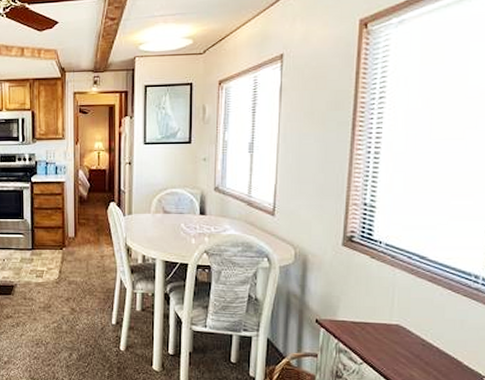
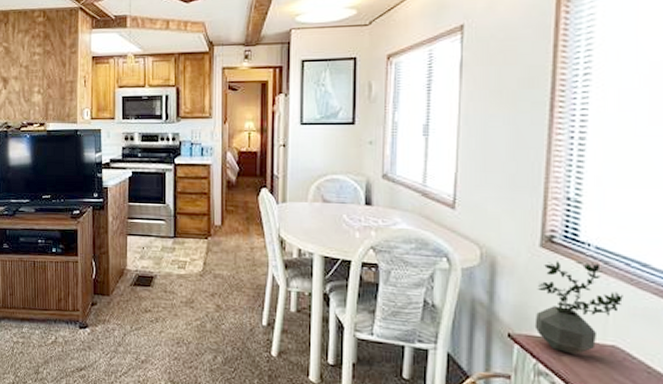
potted plant: none [337,256,405,334] -> present [534,261,623,355]

